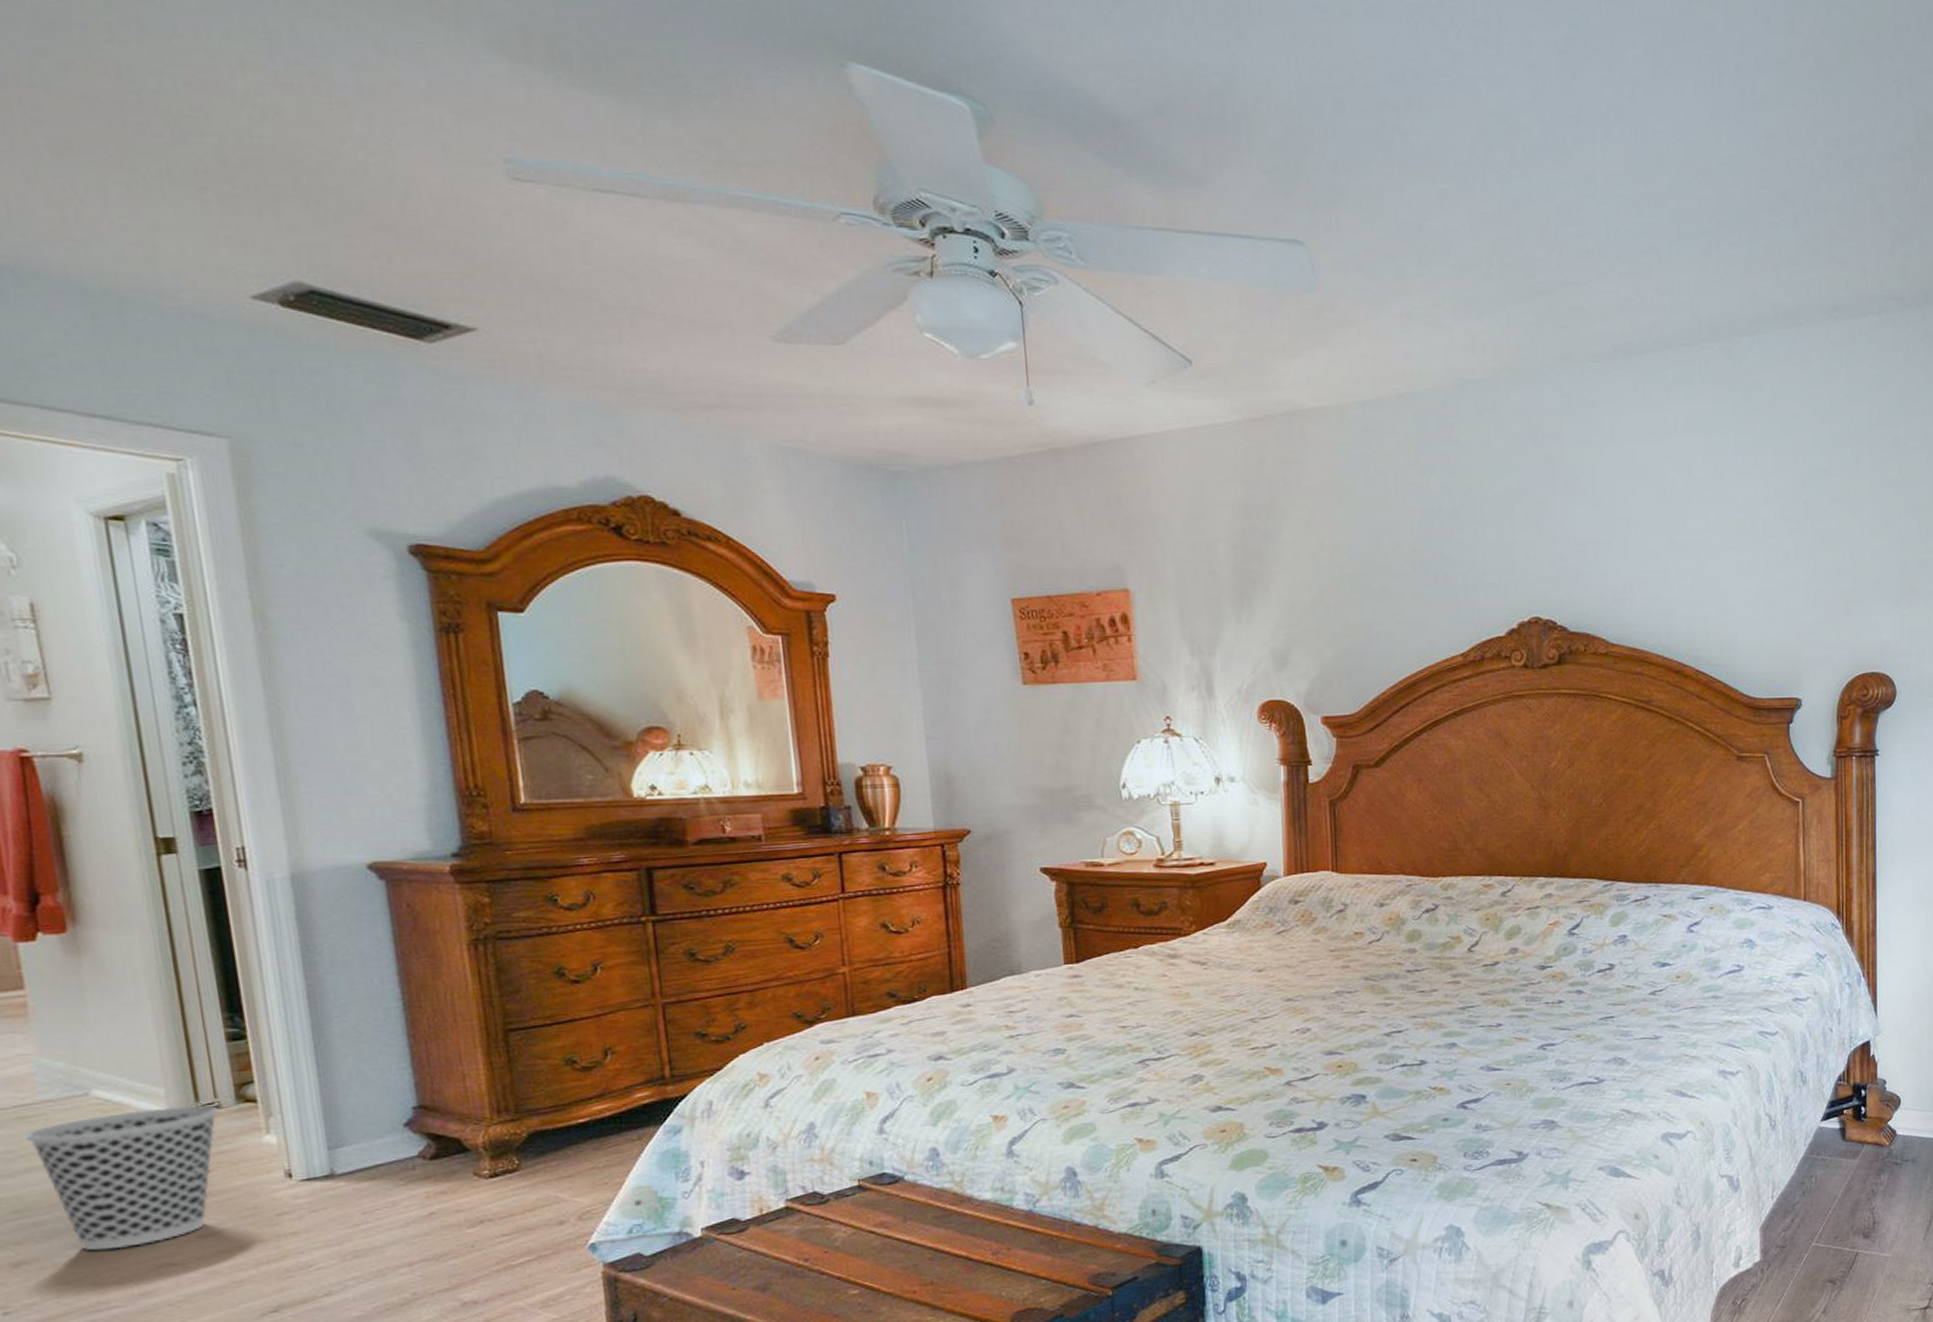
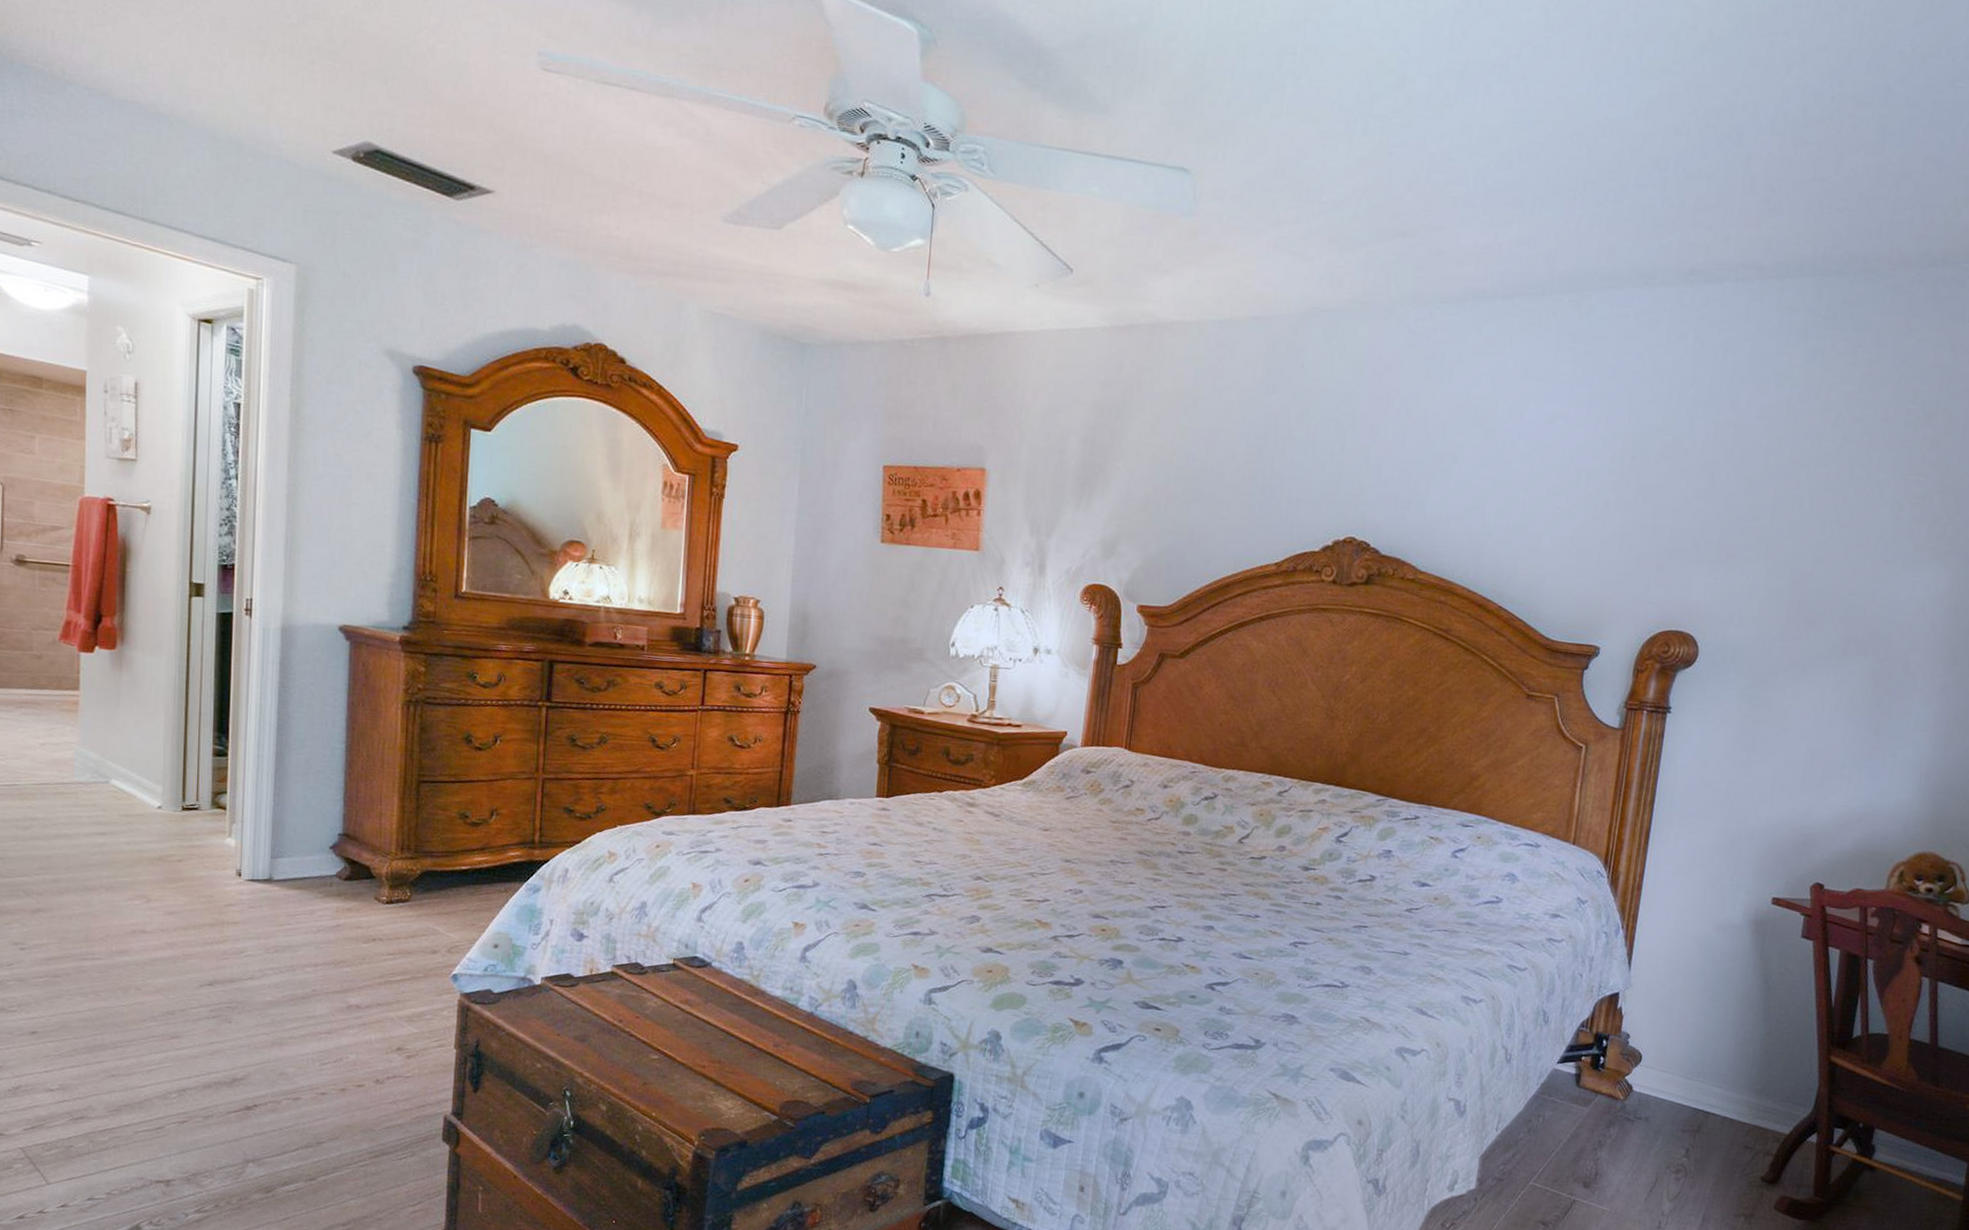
wastebasket: present [26,1105,220,1251] -> none [60,801,199,912]

